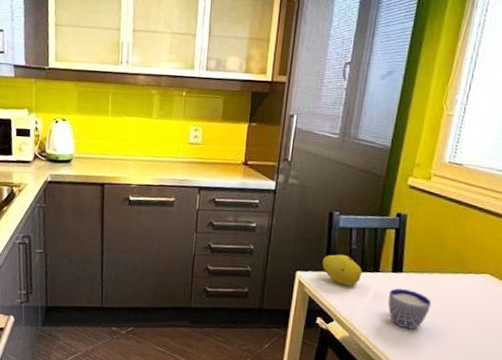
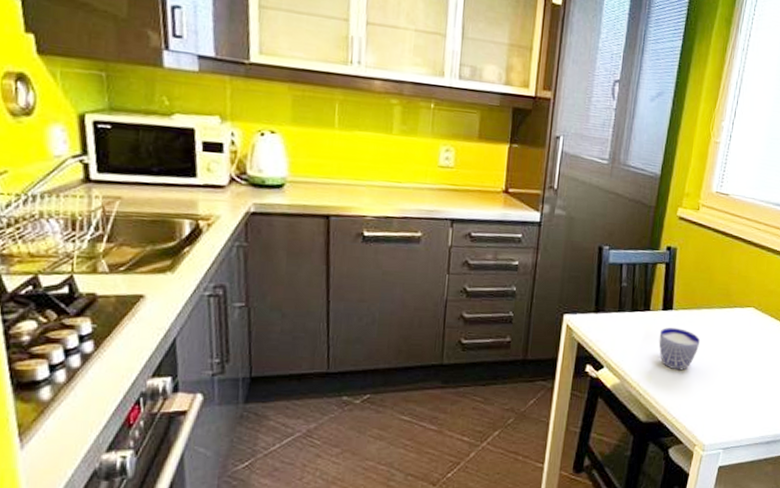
fruit: present [320,254,363,286] -> none [589,293,633,328]

